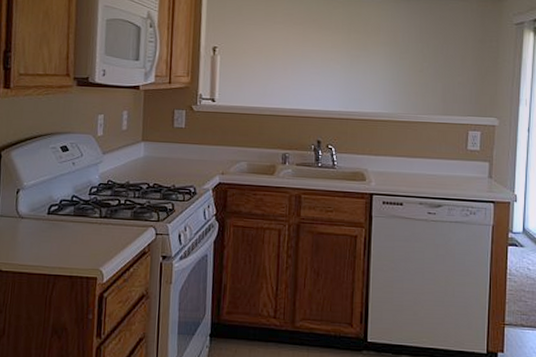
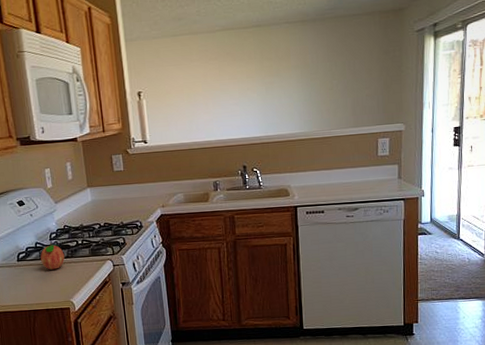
fruit: none [74,198,102,230] -> present [40,242,65,270]

